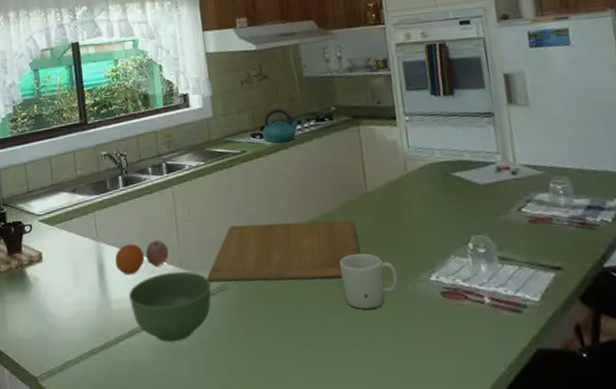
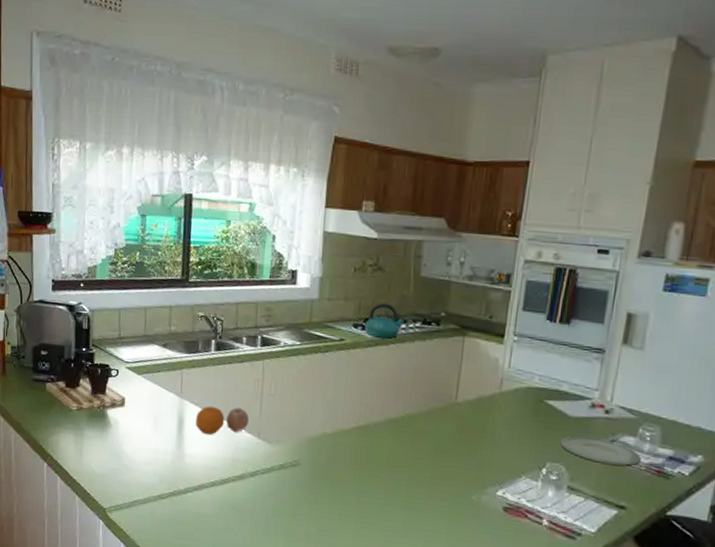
bowl: present [129,271,212,342] -> none [203,439,284,503]
chopping board: present [206,220,361,282] -> none [281,408,437,477]
mug: present [339,252,398,311] -> none [410,457,467,510]
plate: none [478,201,561,227] -> present [560,436,641,466]

